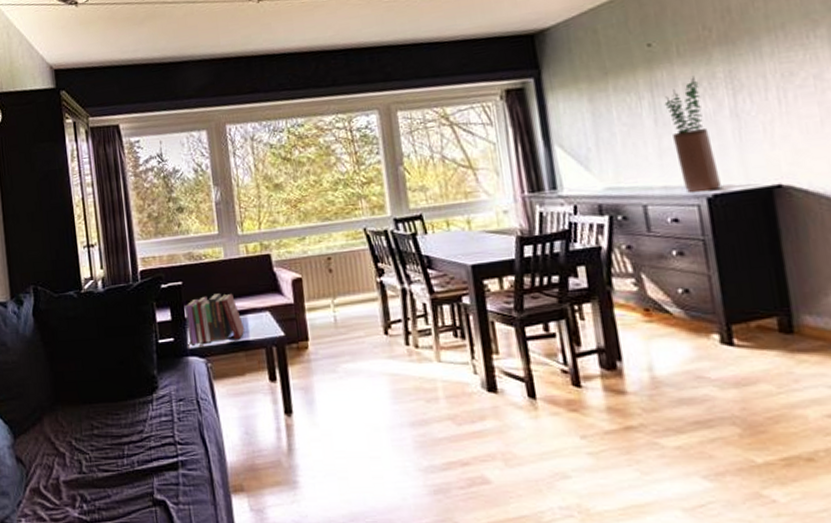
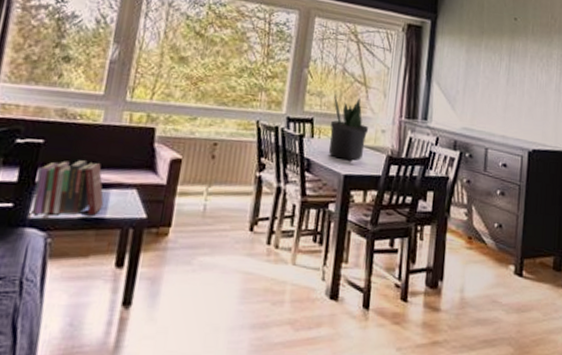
planter: none [439,183,488,250] -> present [328,94,369,161]
vase: present [664,75,721,193] -> none [515,52,541,147]

